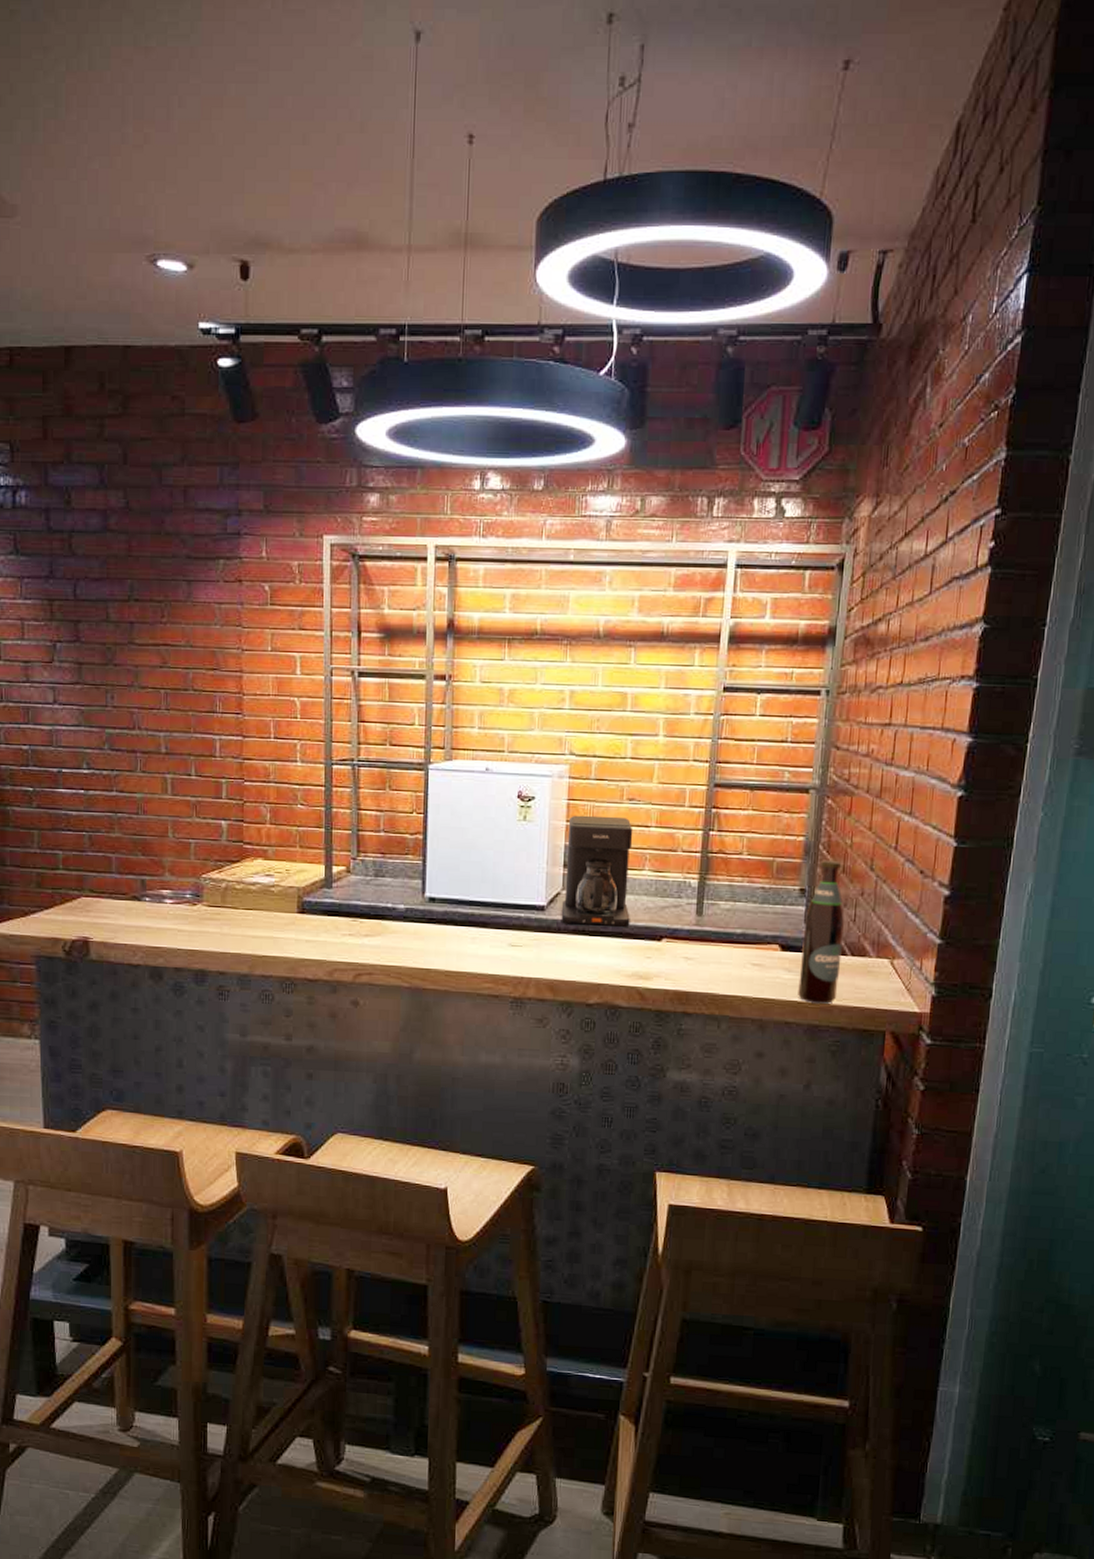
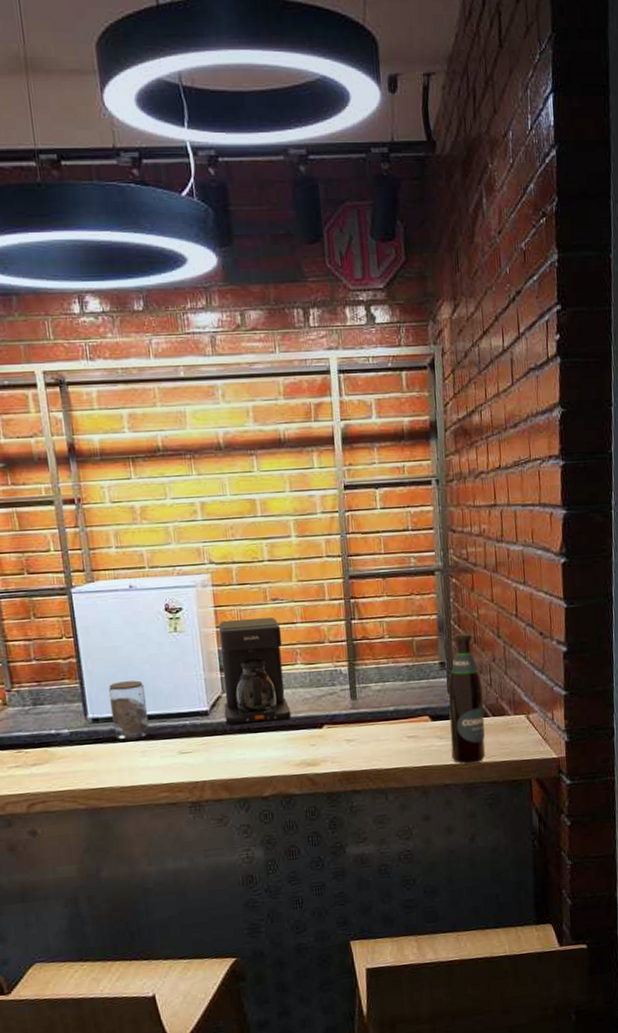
jar: none [448,864,486,924] -> present [108,680,150,740]

